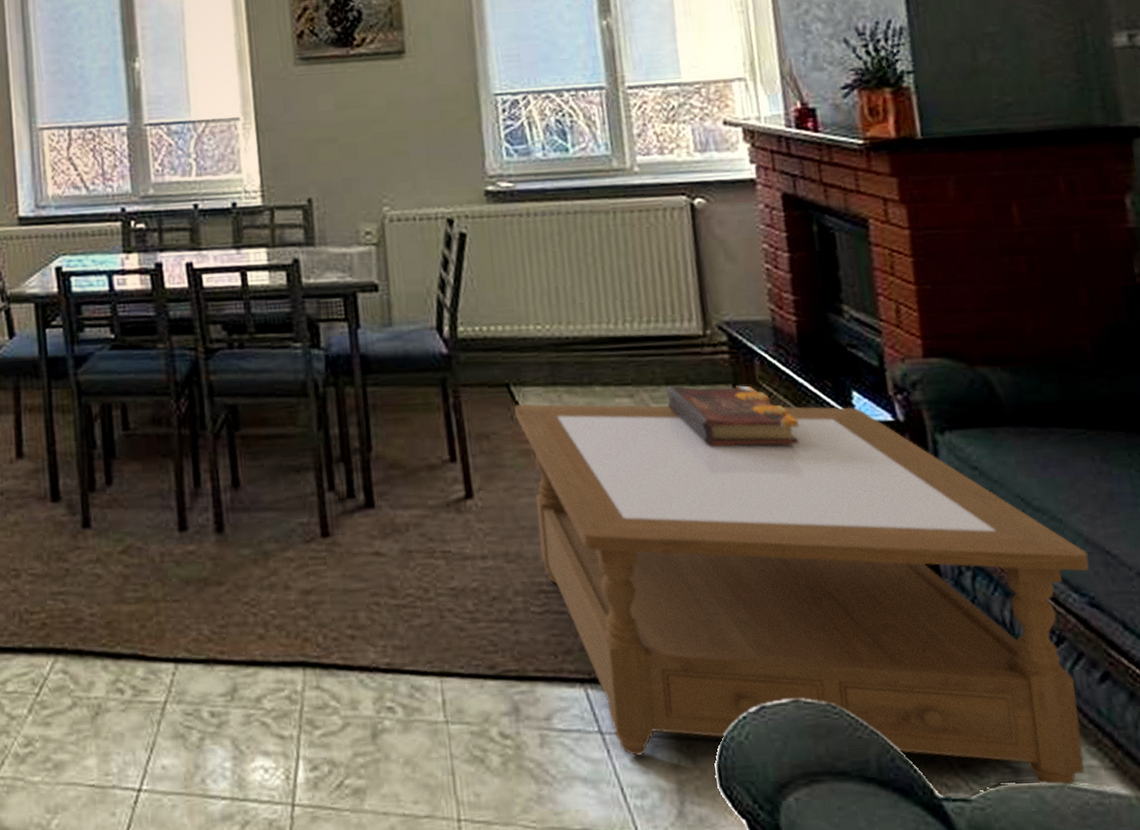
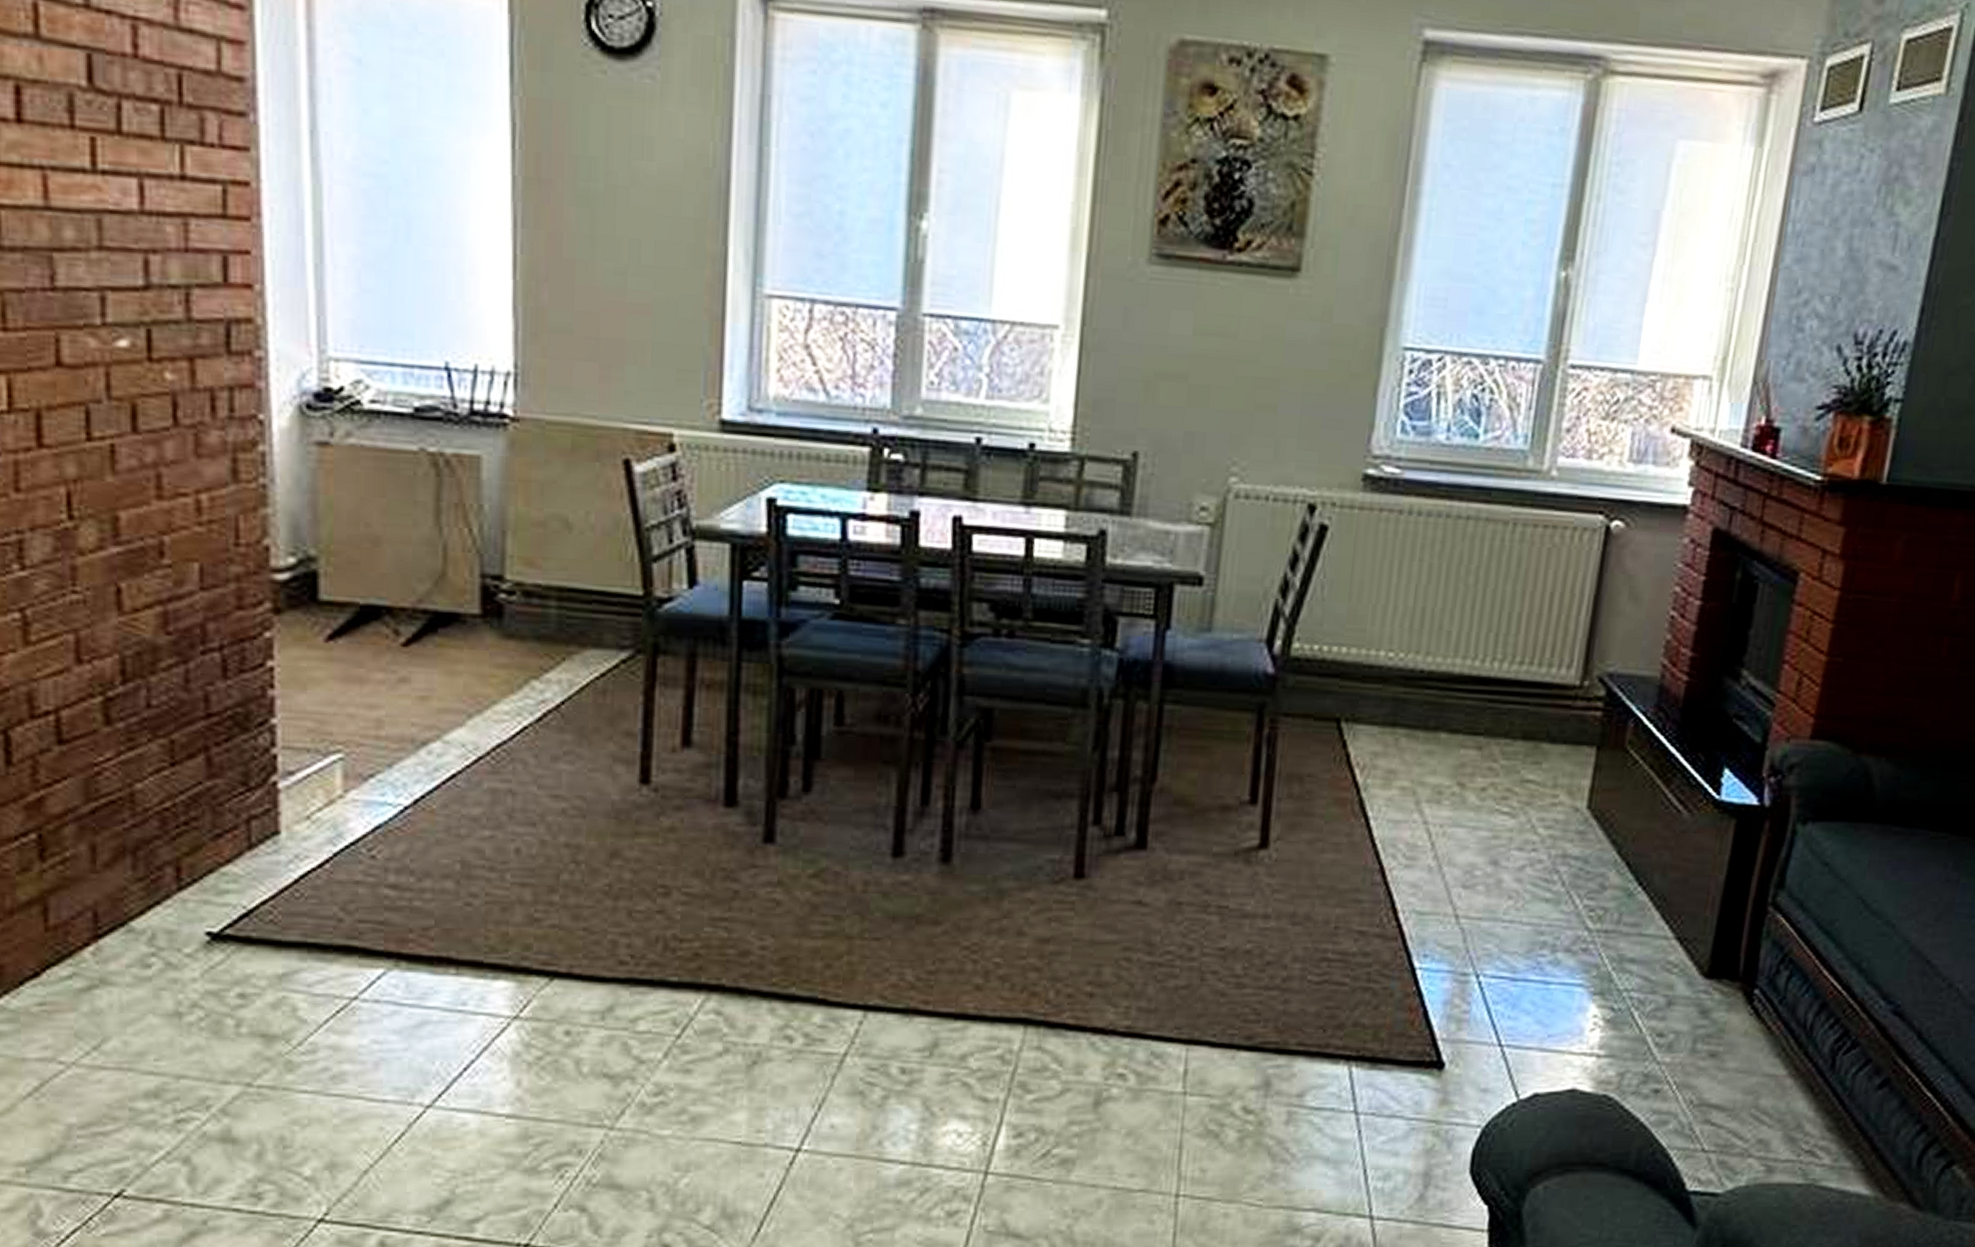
coffee table: present [514,404,1089,787] -> none [1333,743,1908,1186]
book: present [665,385,799,447] -> none [1518,742,1658,822]

